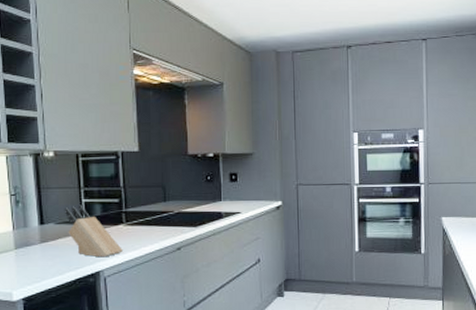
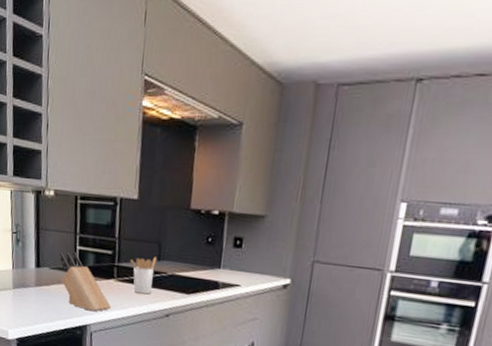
utensil holder: none [137,199,163,233] -> present [130,257,157,295]

